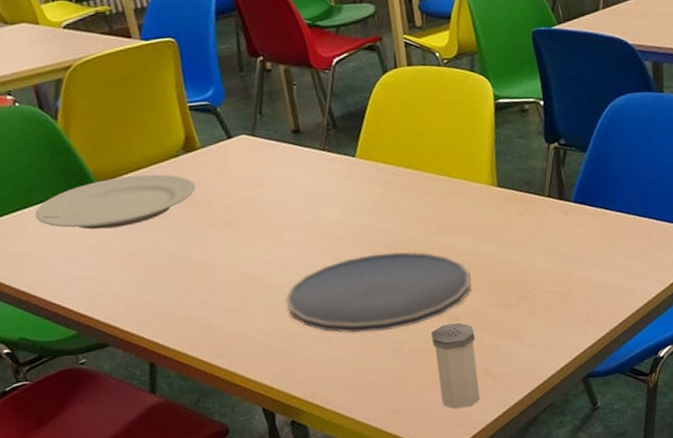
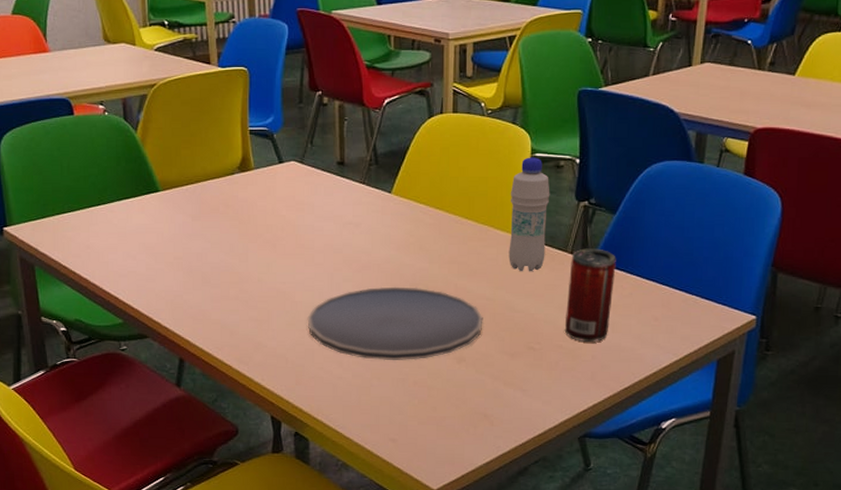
plate: present [35,174,196,230] -> none [105,188,244,232]
salt shaker: present [431,322,480,409] -> none [437,363,479,447]
bottle: none [479,103,524,222] -> present [509,157,550,272]
beverage can: none [549,188,596,284] -> present [564,248,616,343]

